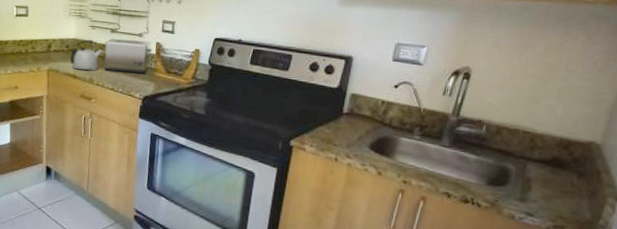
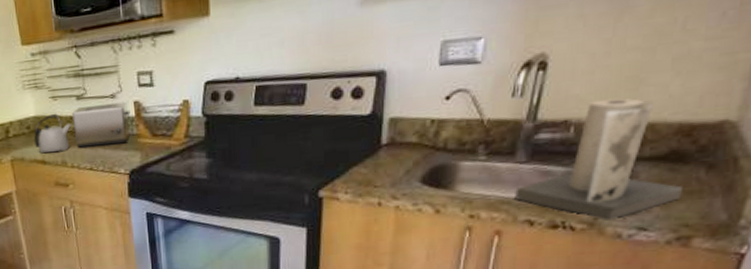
paper towel roll: none [438,109,560,204] -> present [515,98,682,220]

